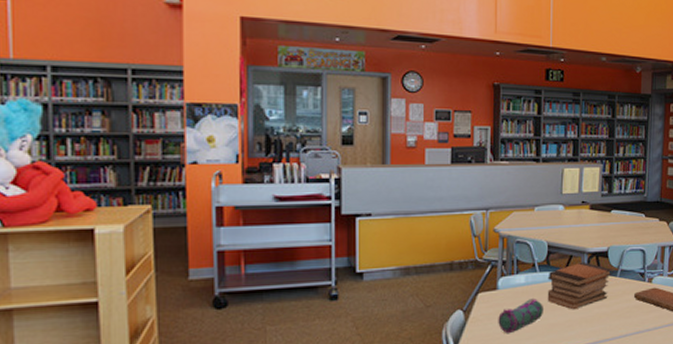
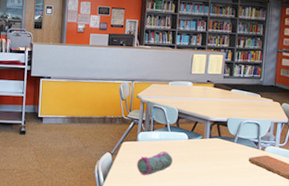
book stack: present [547,262,612,310] -> none [176,127,231,164]

